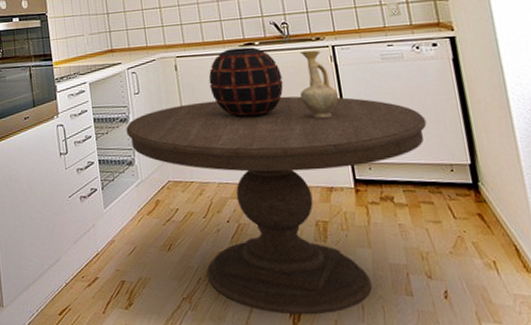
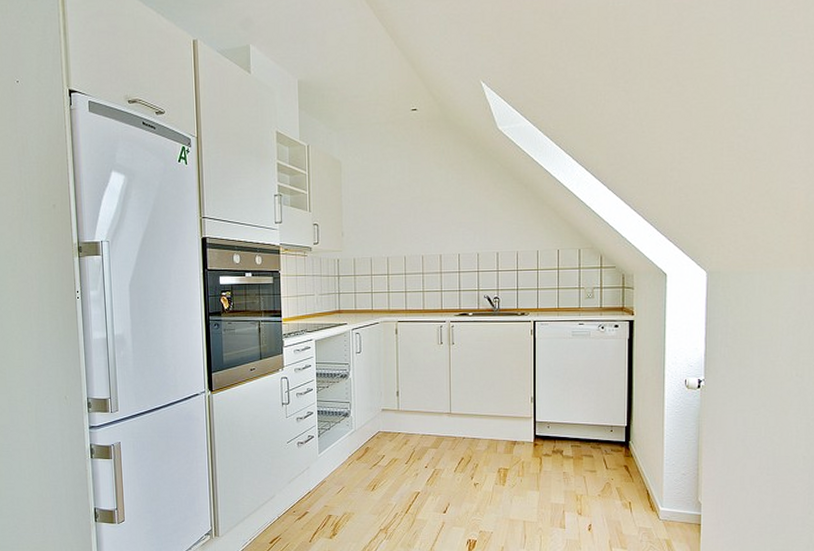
dining table: present [126,96,427,315] -> none [345,362,599,543]
decorative vase: present [208,47,284,118] -> none [424,317,488,380]
pitcher: present [299,50,339,118] -> none [501,323,532,383]

